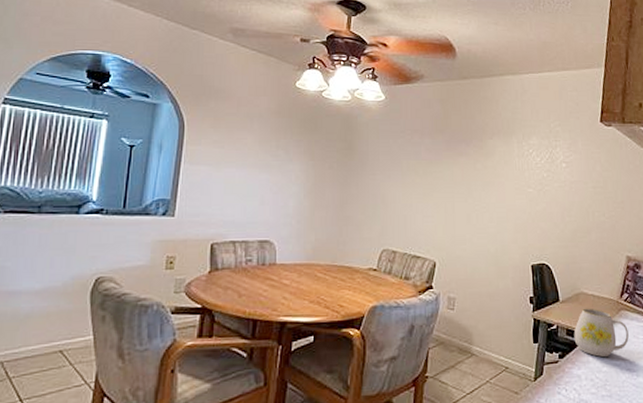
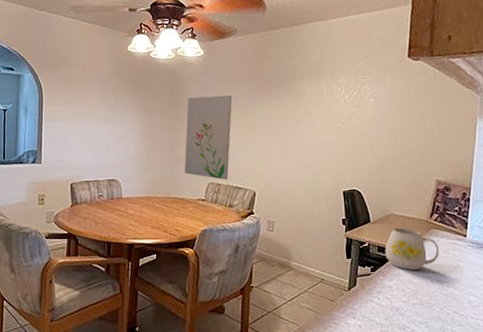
wall art: none [354,148,415,247] -> present [184,95,233,180]

